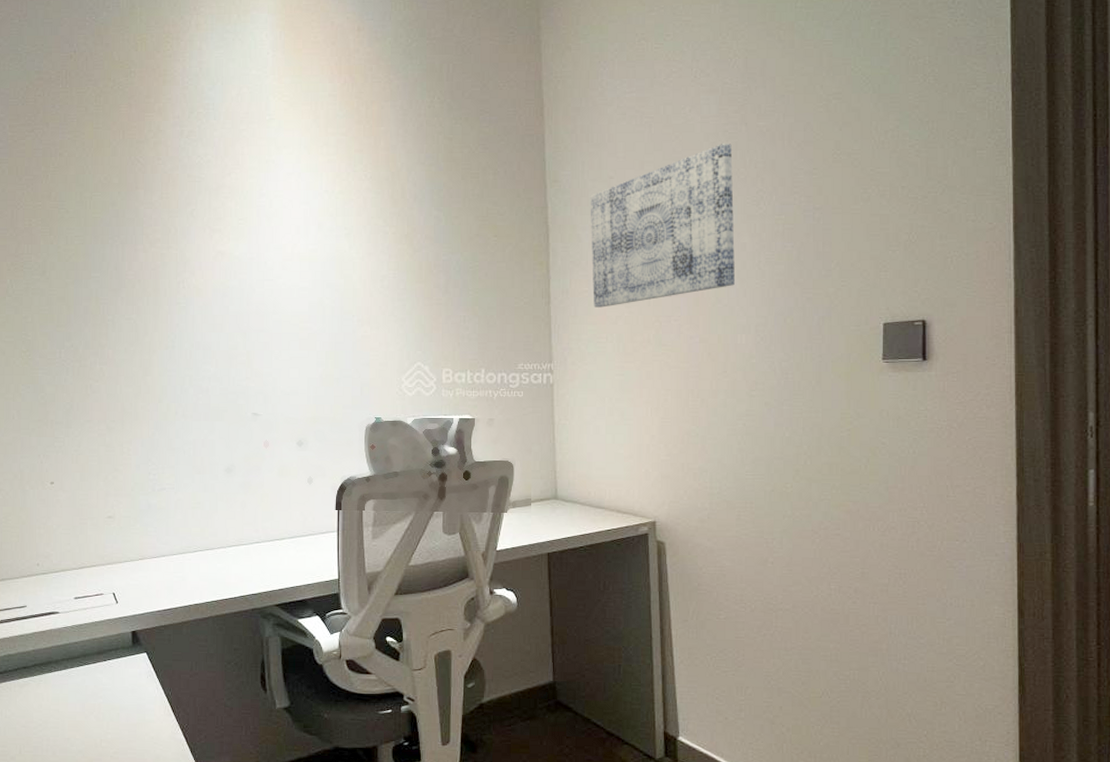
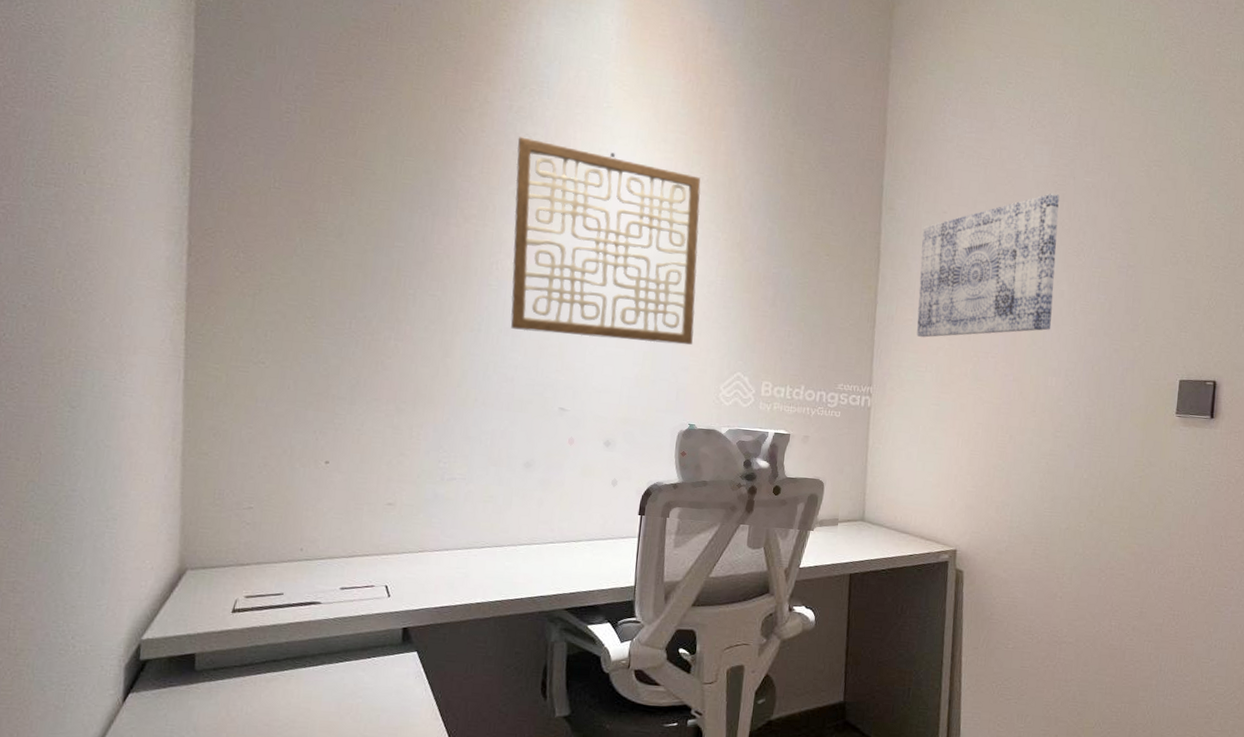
wall art: none [191,159,372,344] -> present [510,136,701,345]

